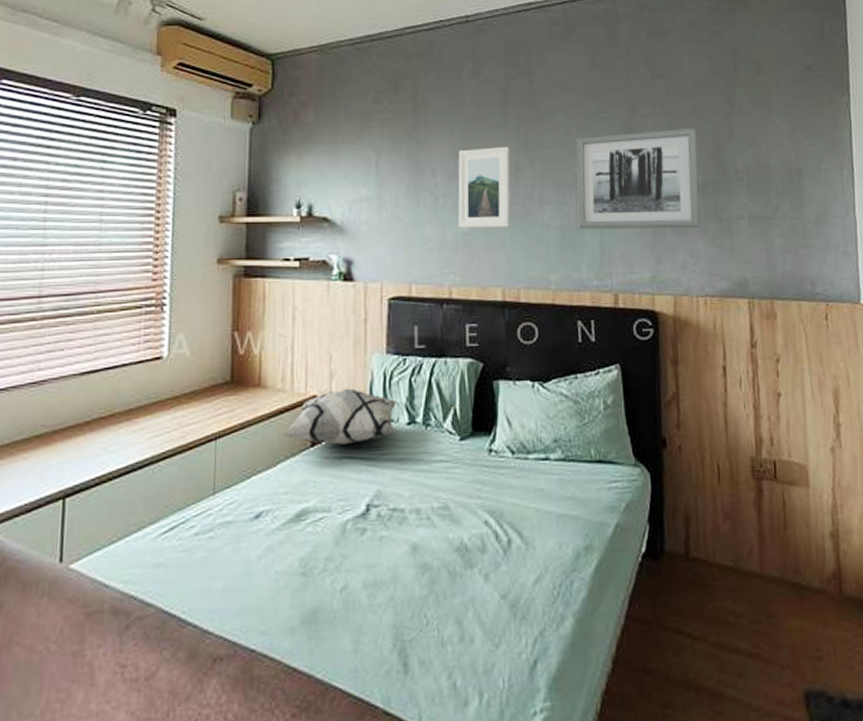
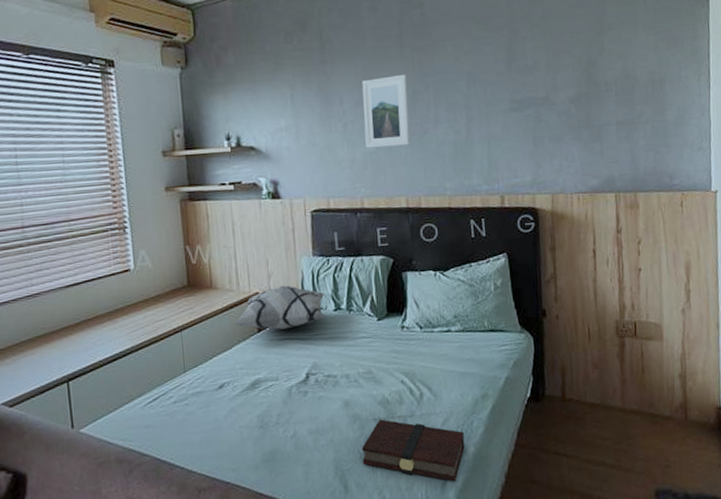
book: none [429,572,562,665] -> present [362,419,465,482]
wall art: present [575,127,701,229] -> none [464,46,574,143]

